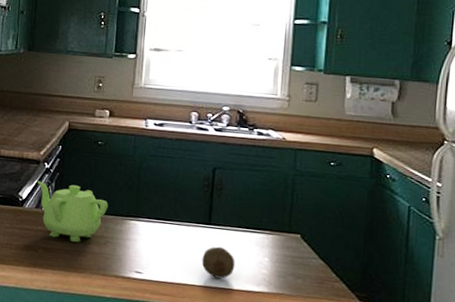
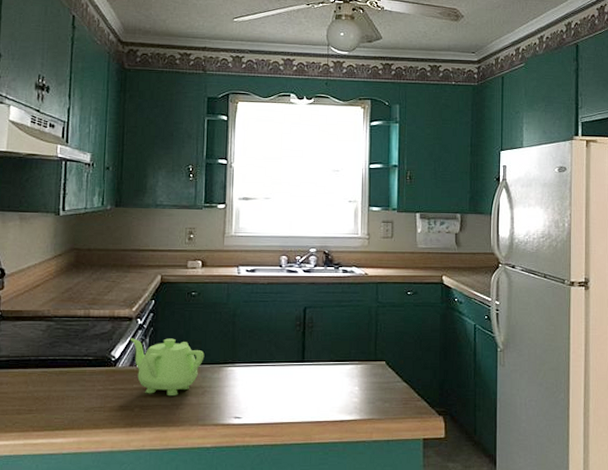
fruit: present [201,246,235,279] -> none [297,382,329,413]

